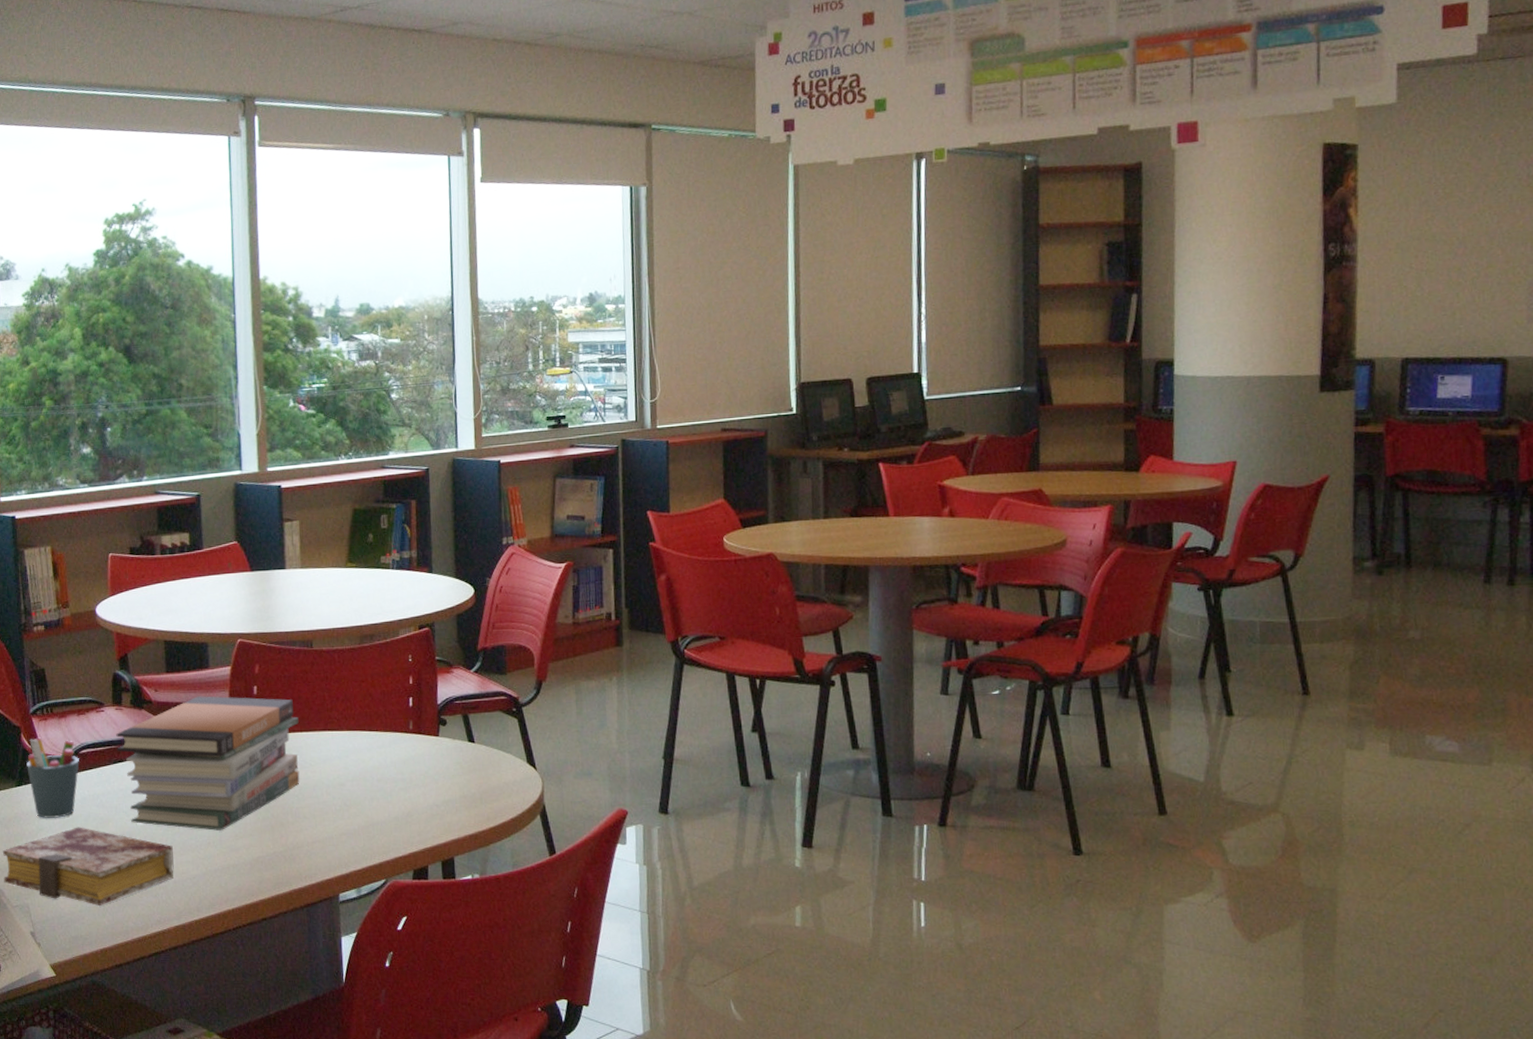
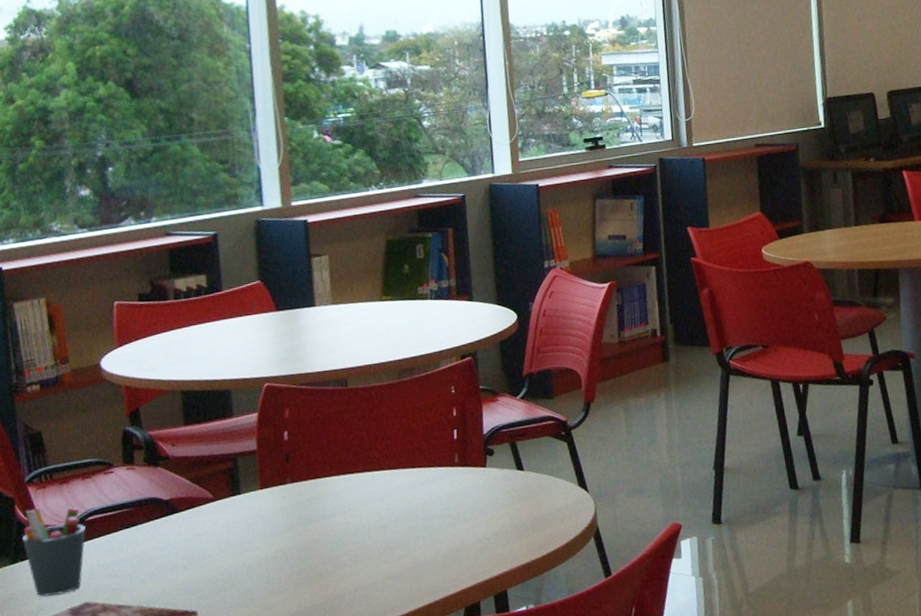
book stack: present [116,696,300,831] -> none [128,442,339,591]

